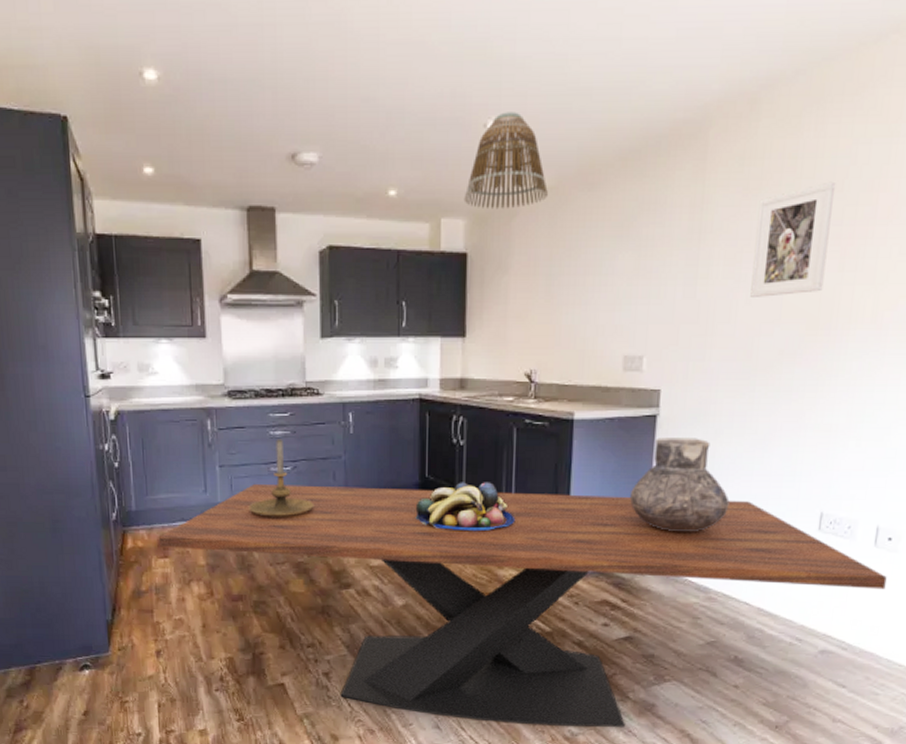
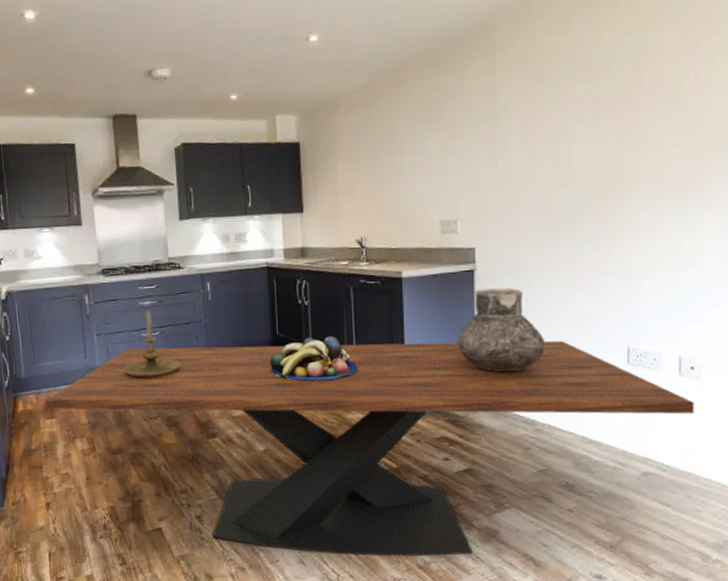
lamp shade: present [463,112,548,210] -> none [293,26,364,106]
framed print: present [750,181,836,297] -> none [543,67,606,166]

